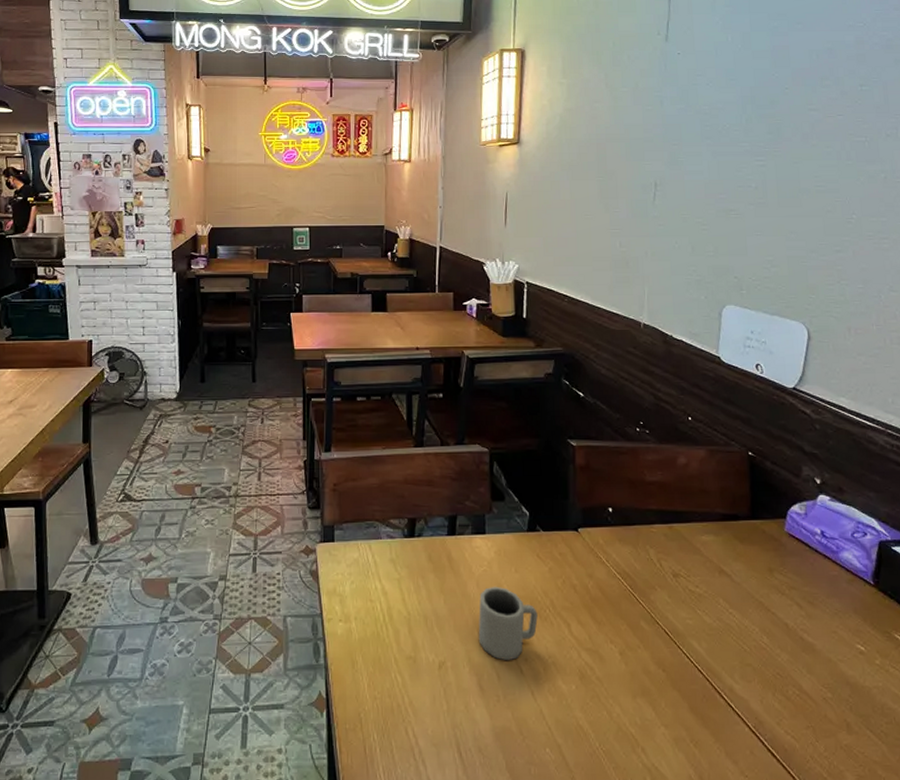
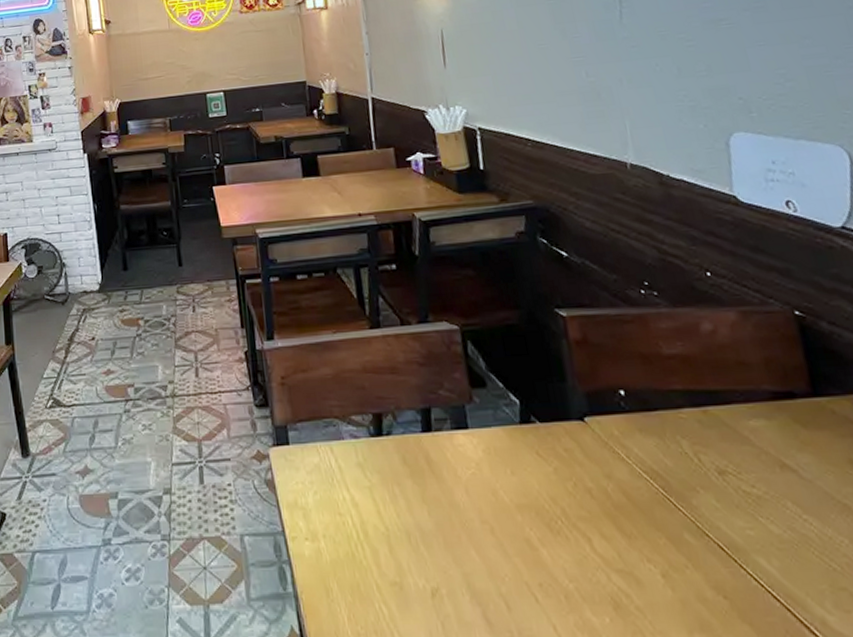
cup: present [478,586,538,661] -> none [471,492,549,587]

